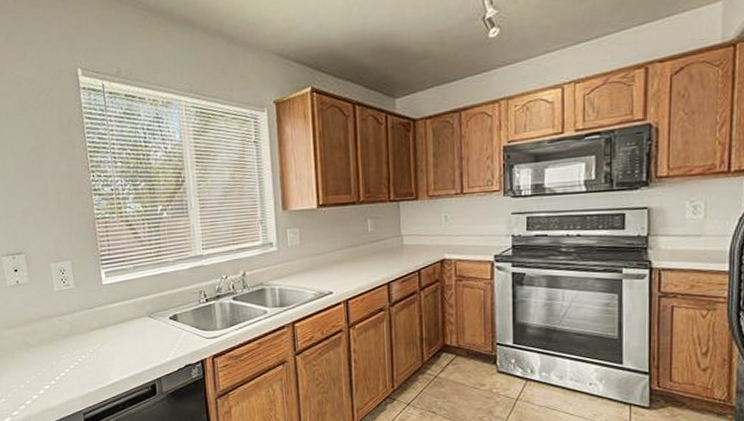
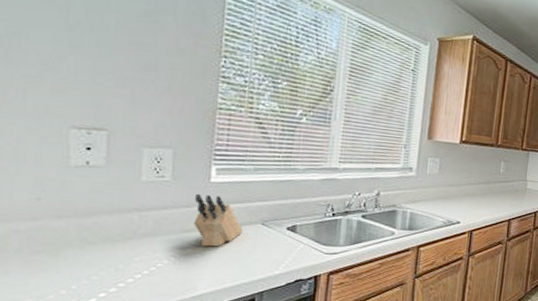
knife block: none [94,296,135,341] -> present [193,193,243,247]

